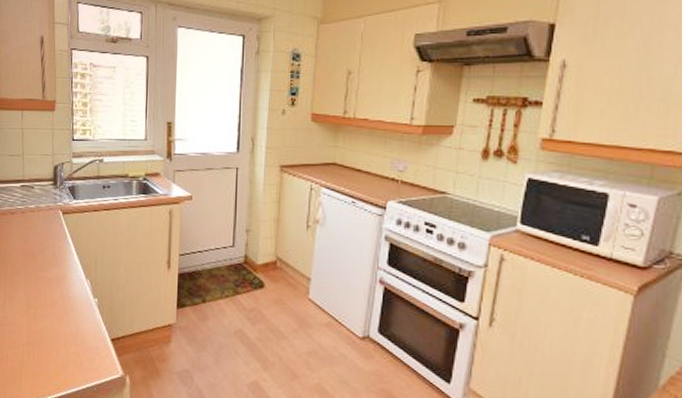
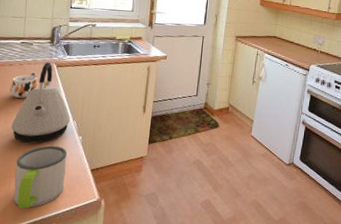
mug: none [13,222,44,253] -> present [9,72,38,98]
kettle: none [18,208,83,307] -> present [11,62,71,143]
mug: none [27,309,83,383] -> present [13,145,68,209]

